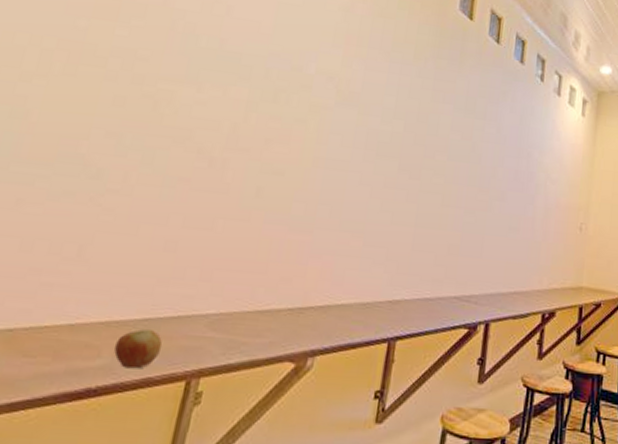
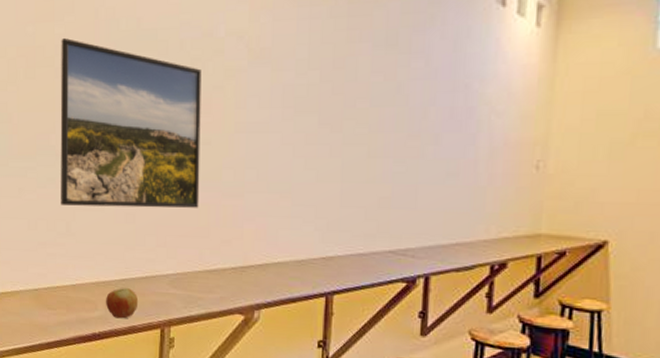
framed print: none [76,40,285,241] -> present [60,37,201,208]

